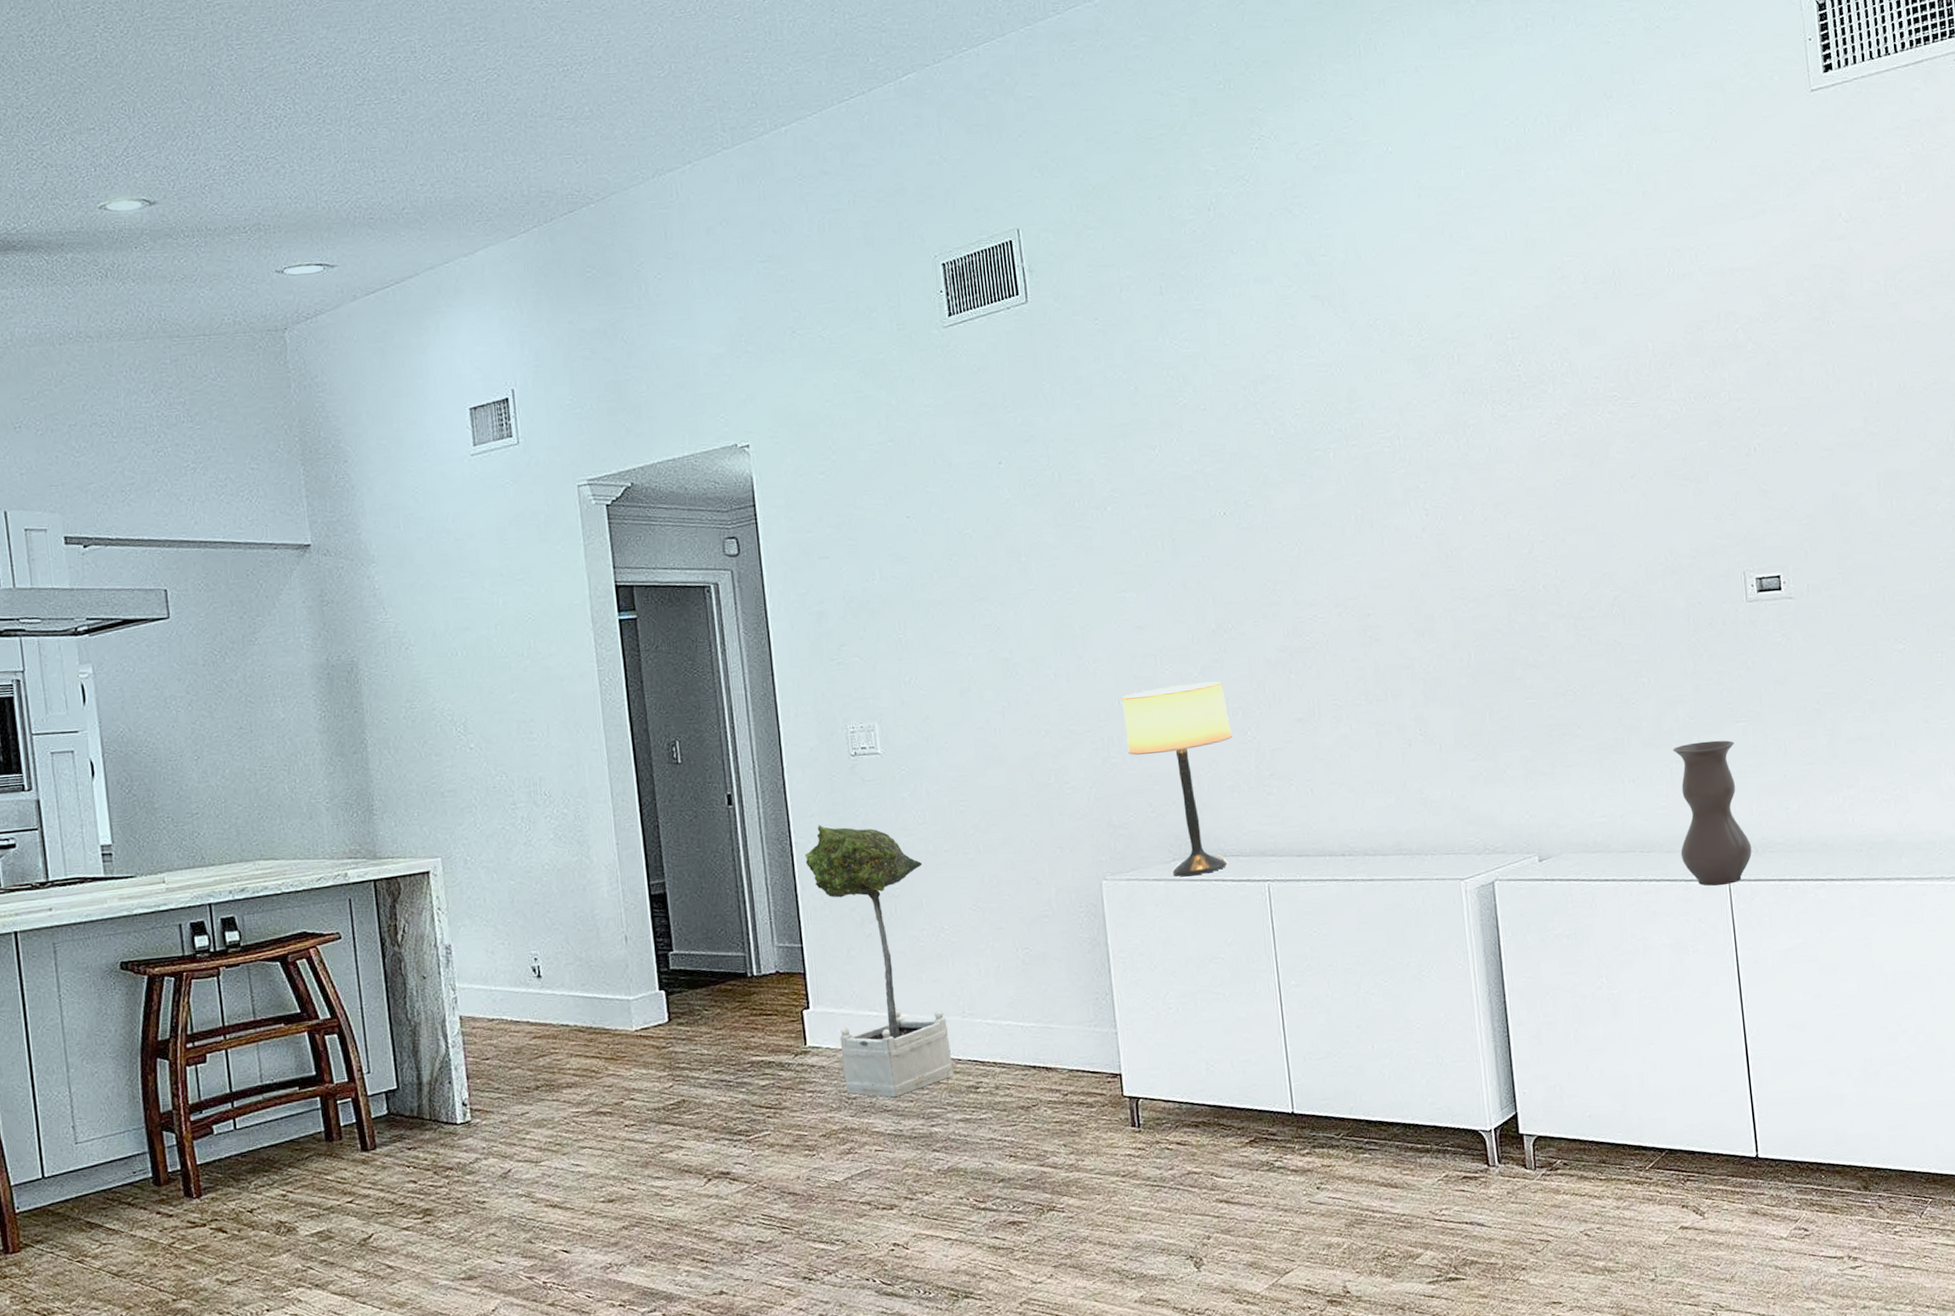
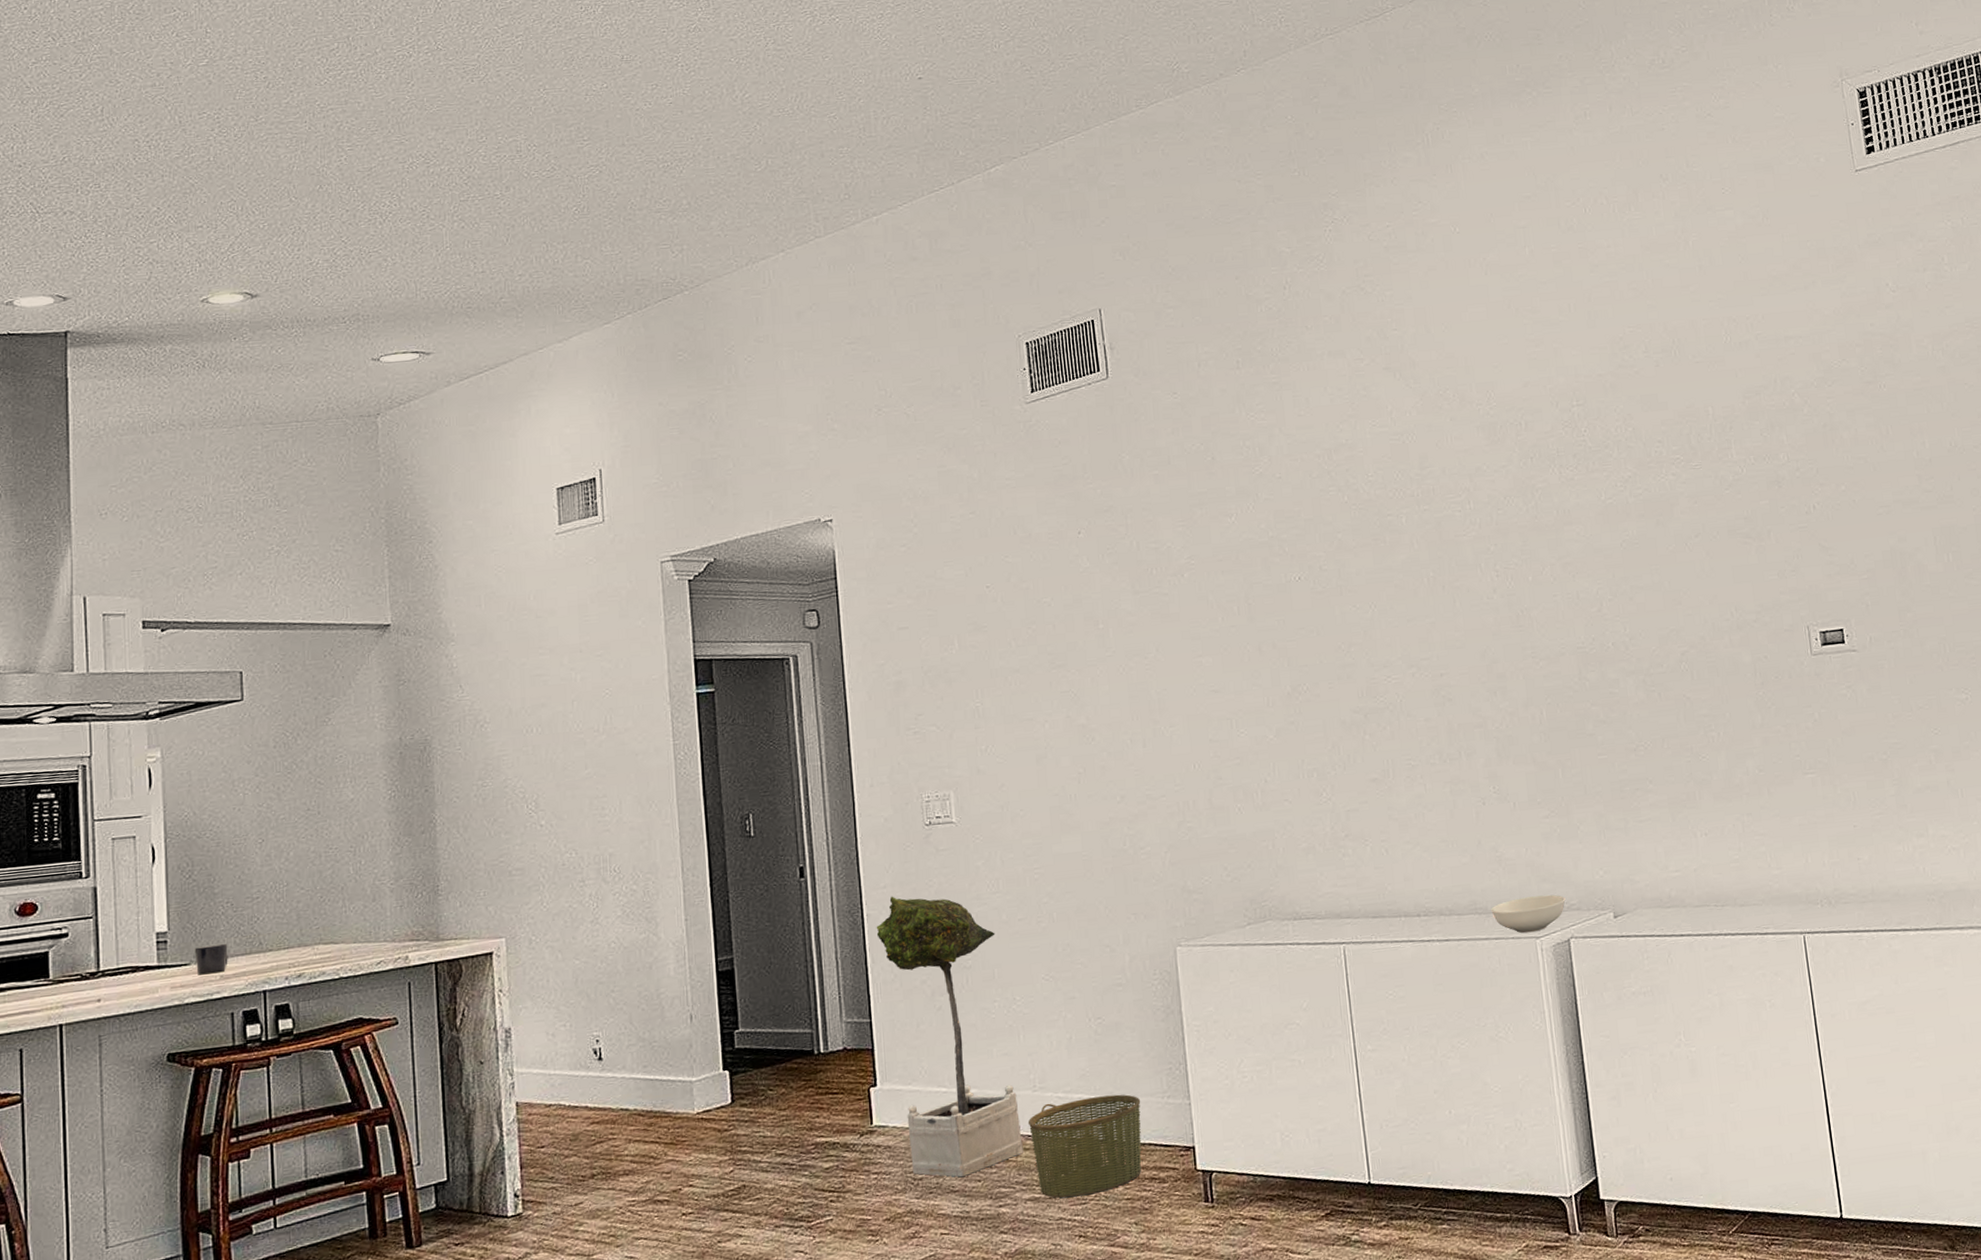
mug: none [139,857,173,890] -> present [194,943,228,978]
basket: none [958,1022,1070,1120] -> present [1027,1094,1142,1198]
table lamp: present [1122,681,1233,877] -> none [1198,743,1308,941]
bowl: none [1416,837,1491,875] -> present [1491,894,1566,934]
vase: present [1673,740,1752,887] -> none [1743,792,1825,940]

